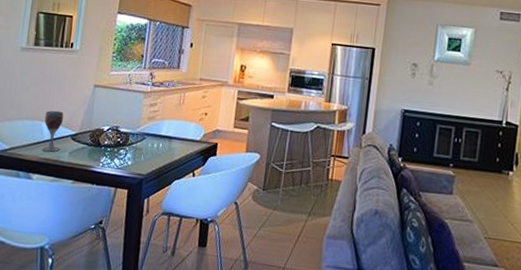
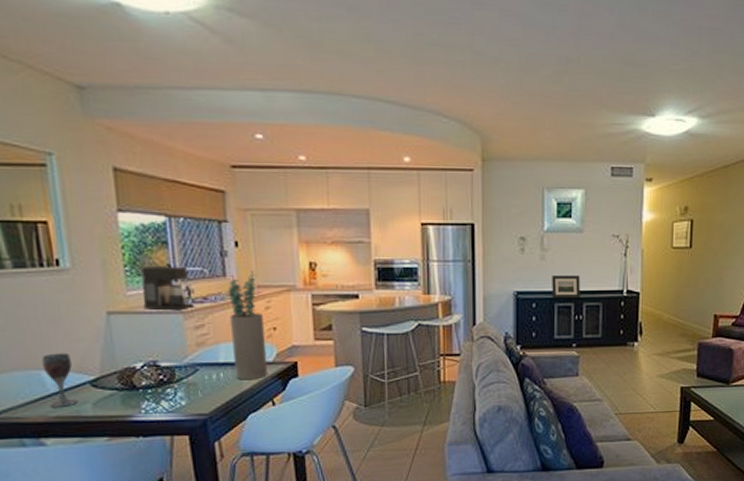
coffee maker: none [119,54,154,91] -> present [141,266,194,311]
vase: none [170,66,201,153] -> present [228,271,268,380]
picture frame: none [435,100,463,124] -> present [552,275,580,299]

